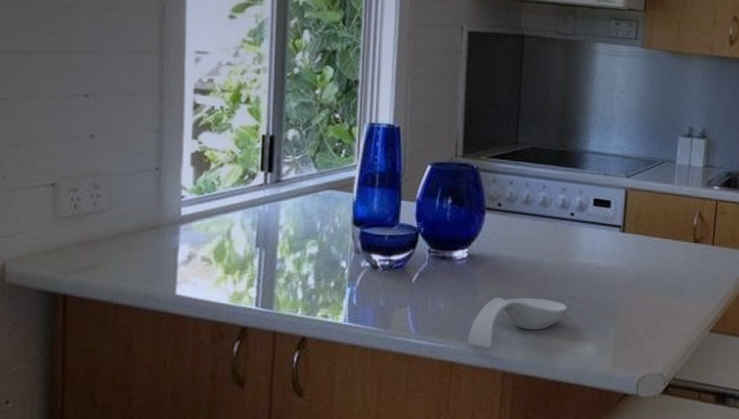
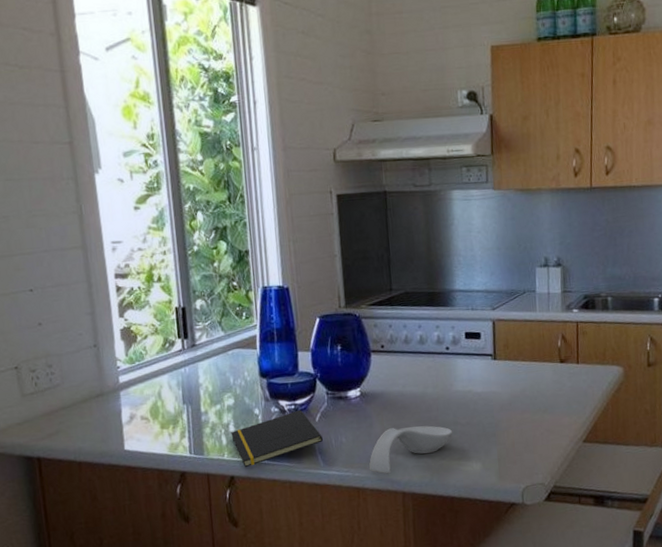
notepad: none [309,266,417,328] -> present [231,409,323,468]

